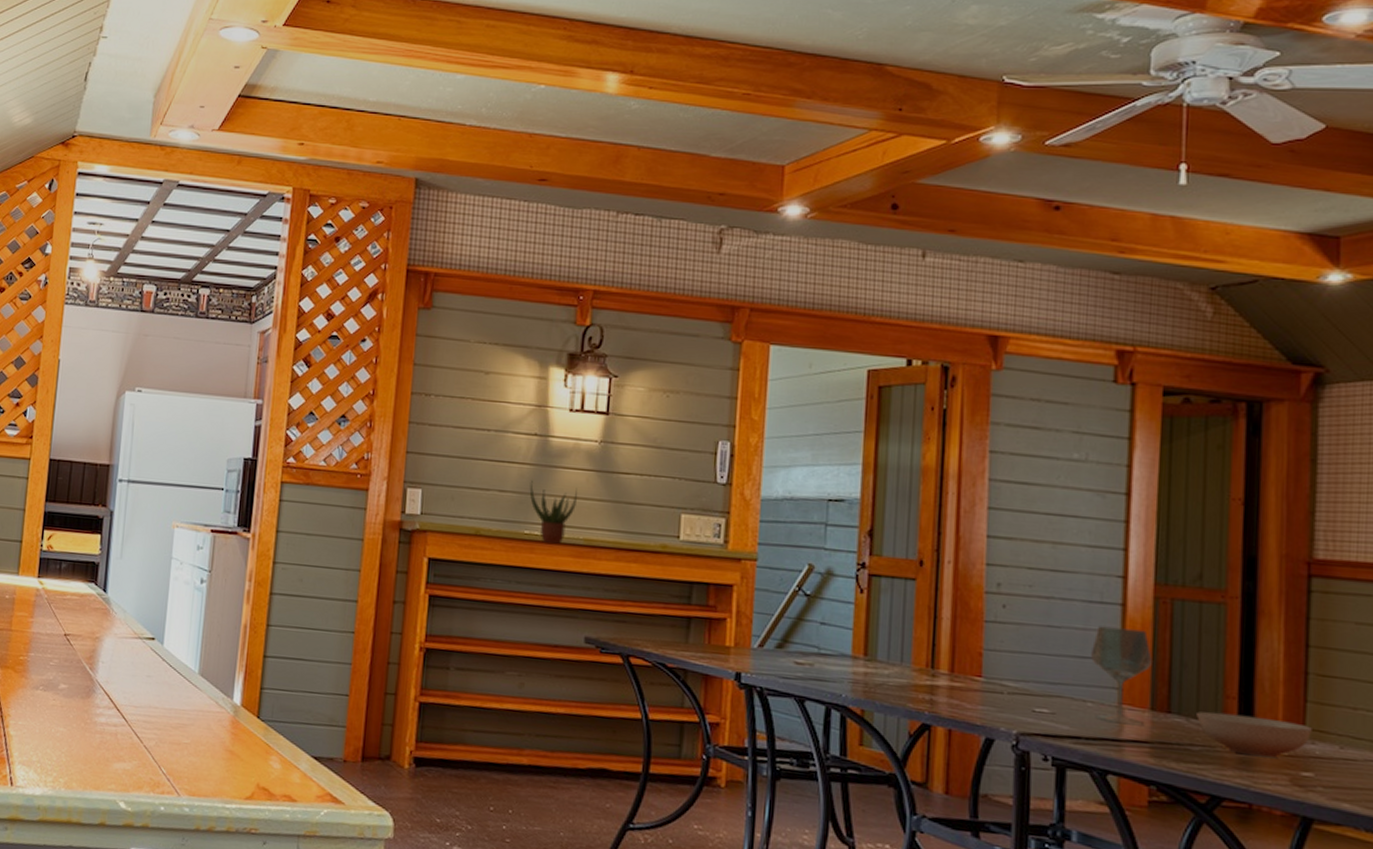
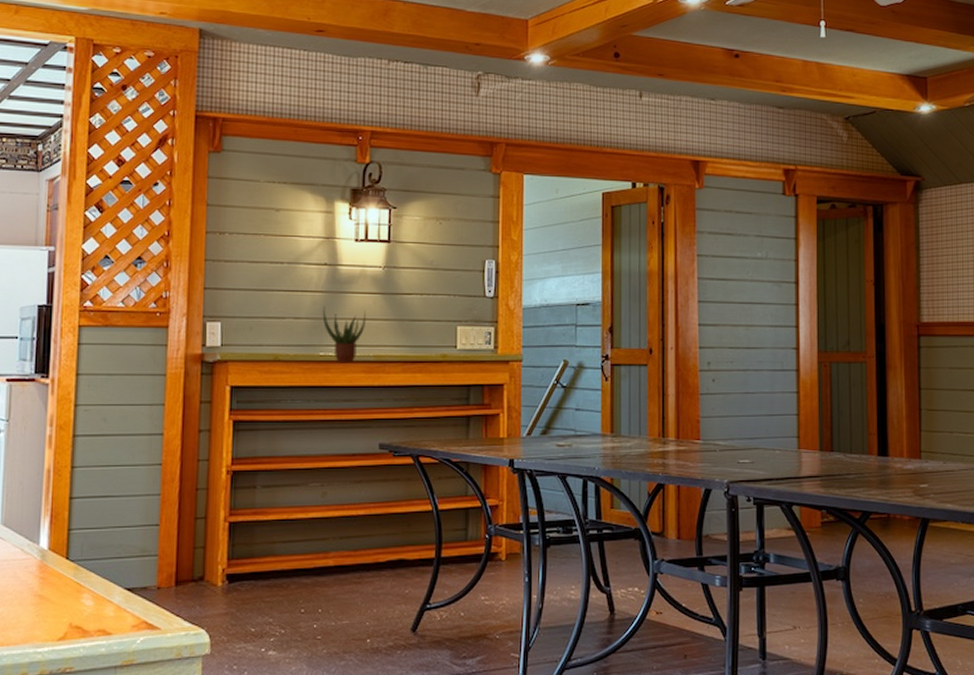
wine glass: present [1091,626,1152,727] -> none [777,389,819,465]
bowl: present [1195,711,1314,758] -> none [849,446,926,477]

